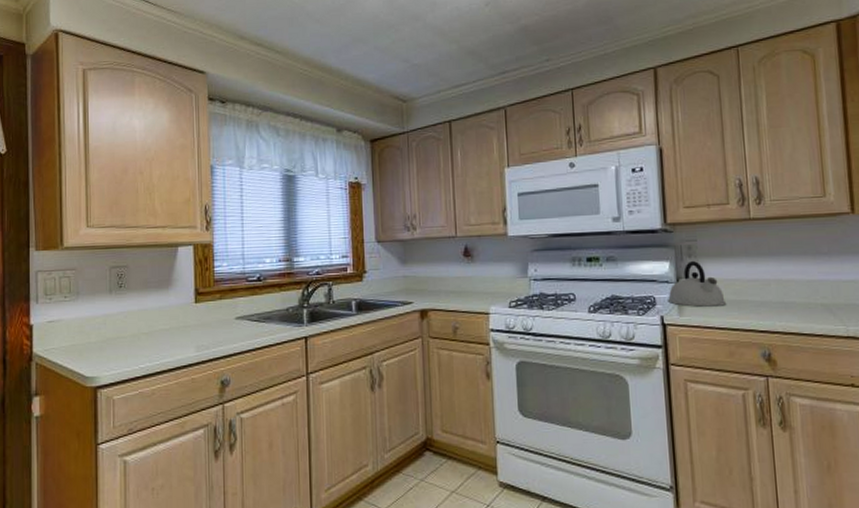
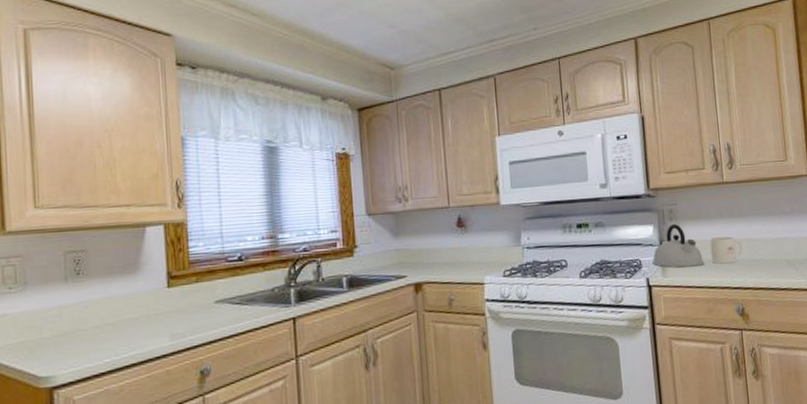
mug: none [733,276,771,305] -> present [710,236,743,264]

